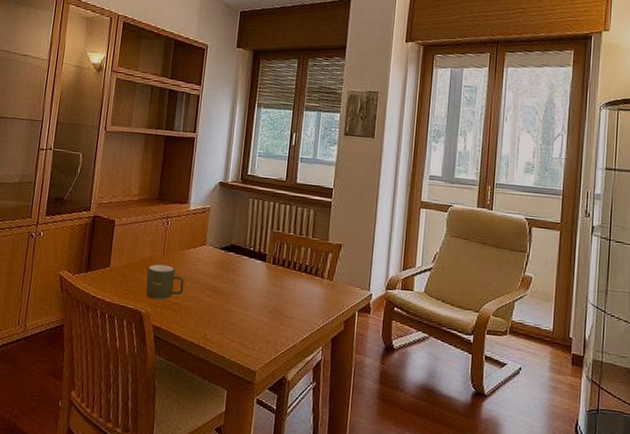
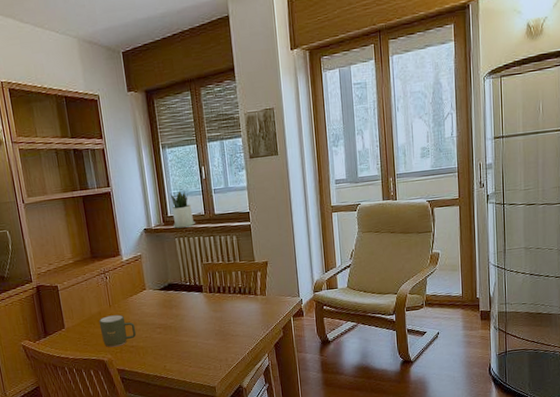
planter: none [250,152,275,191] -> present [170,191,196,229]

